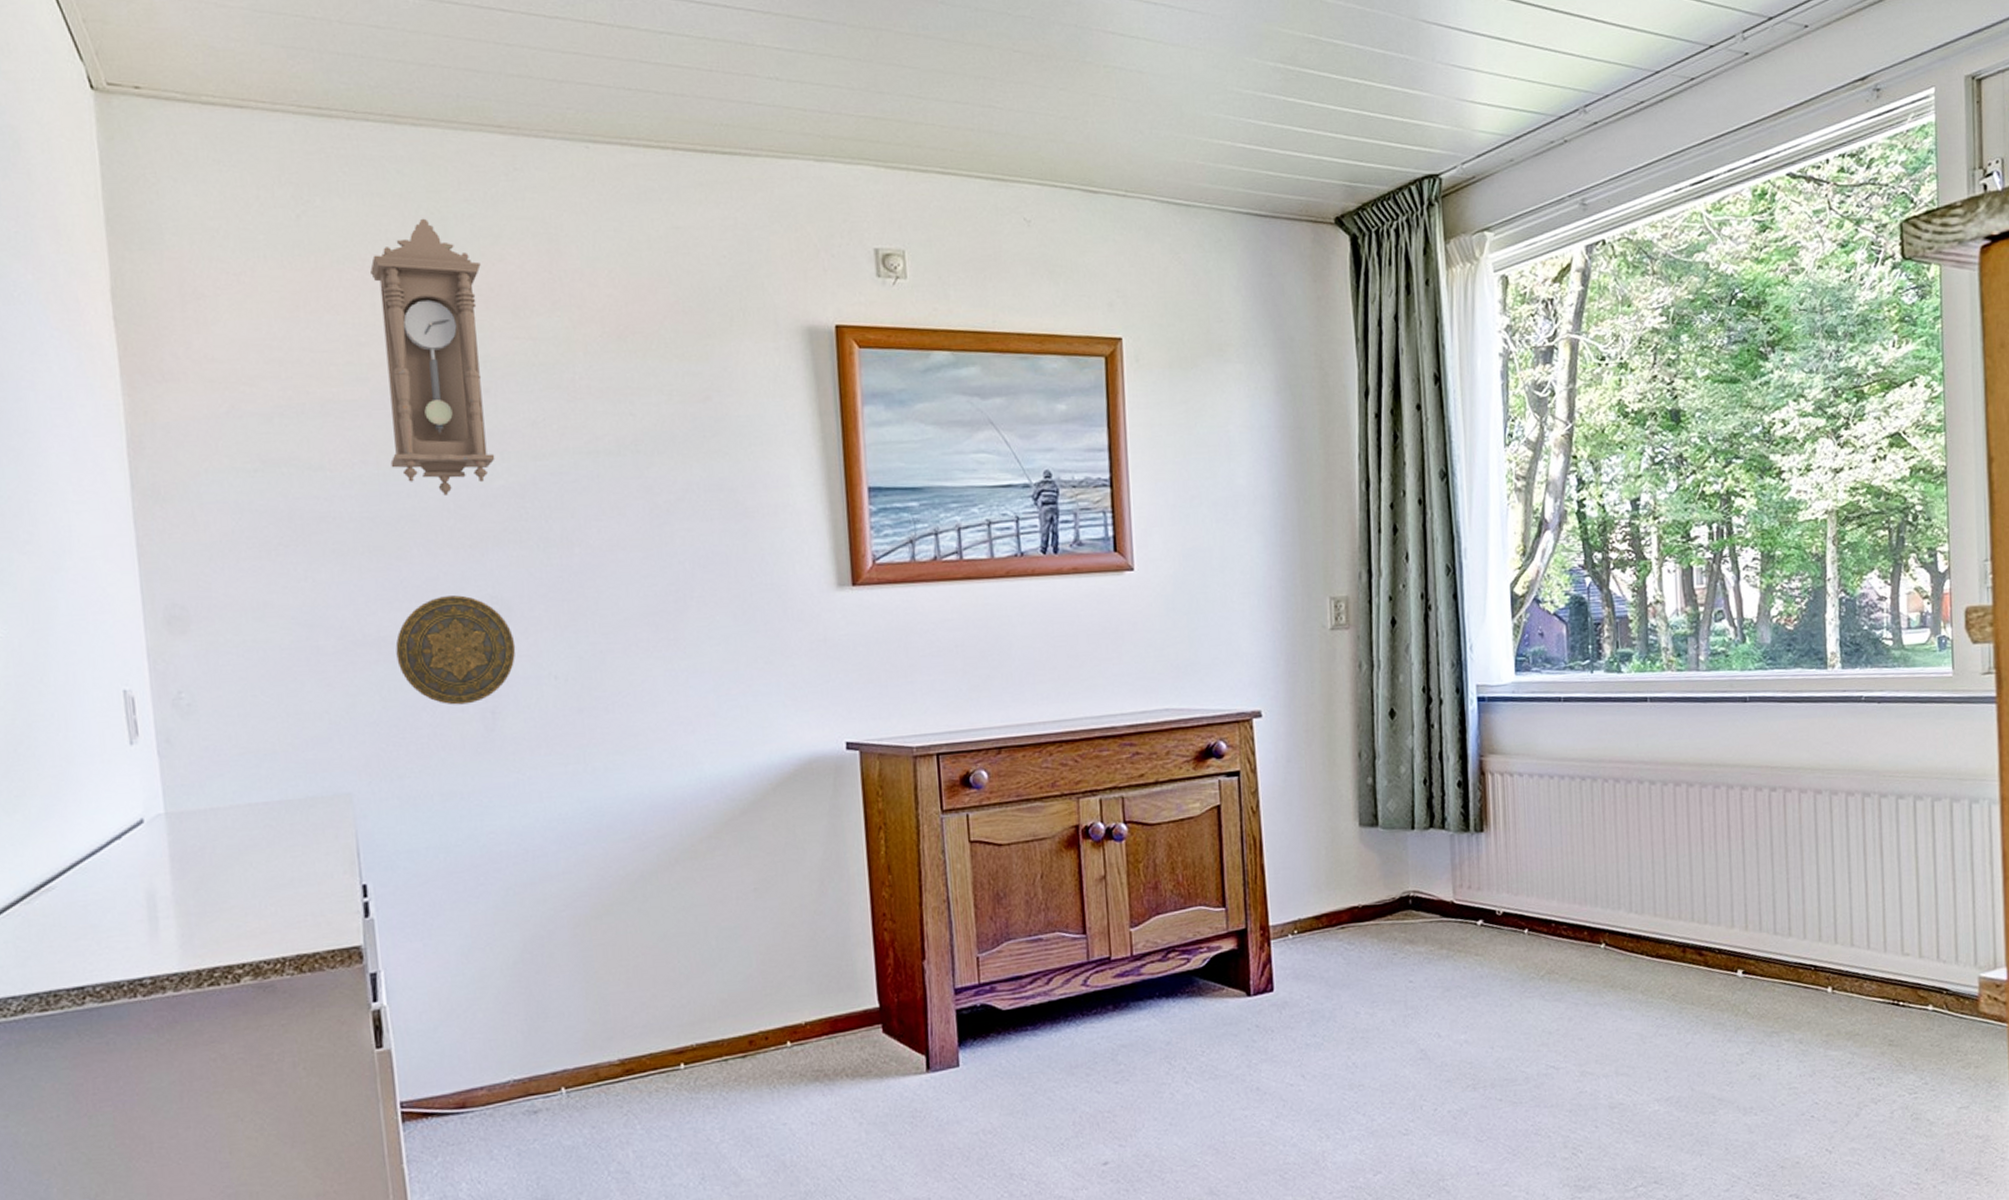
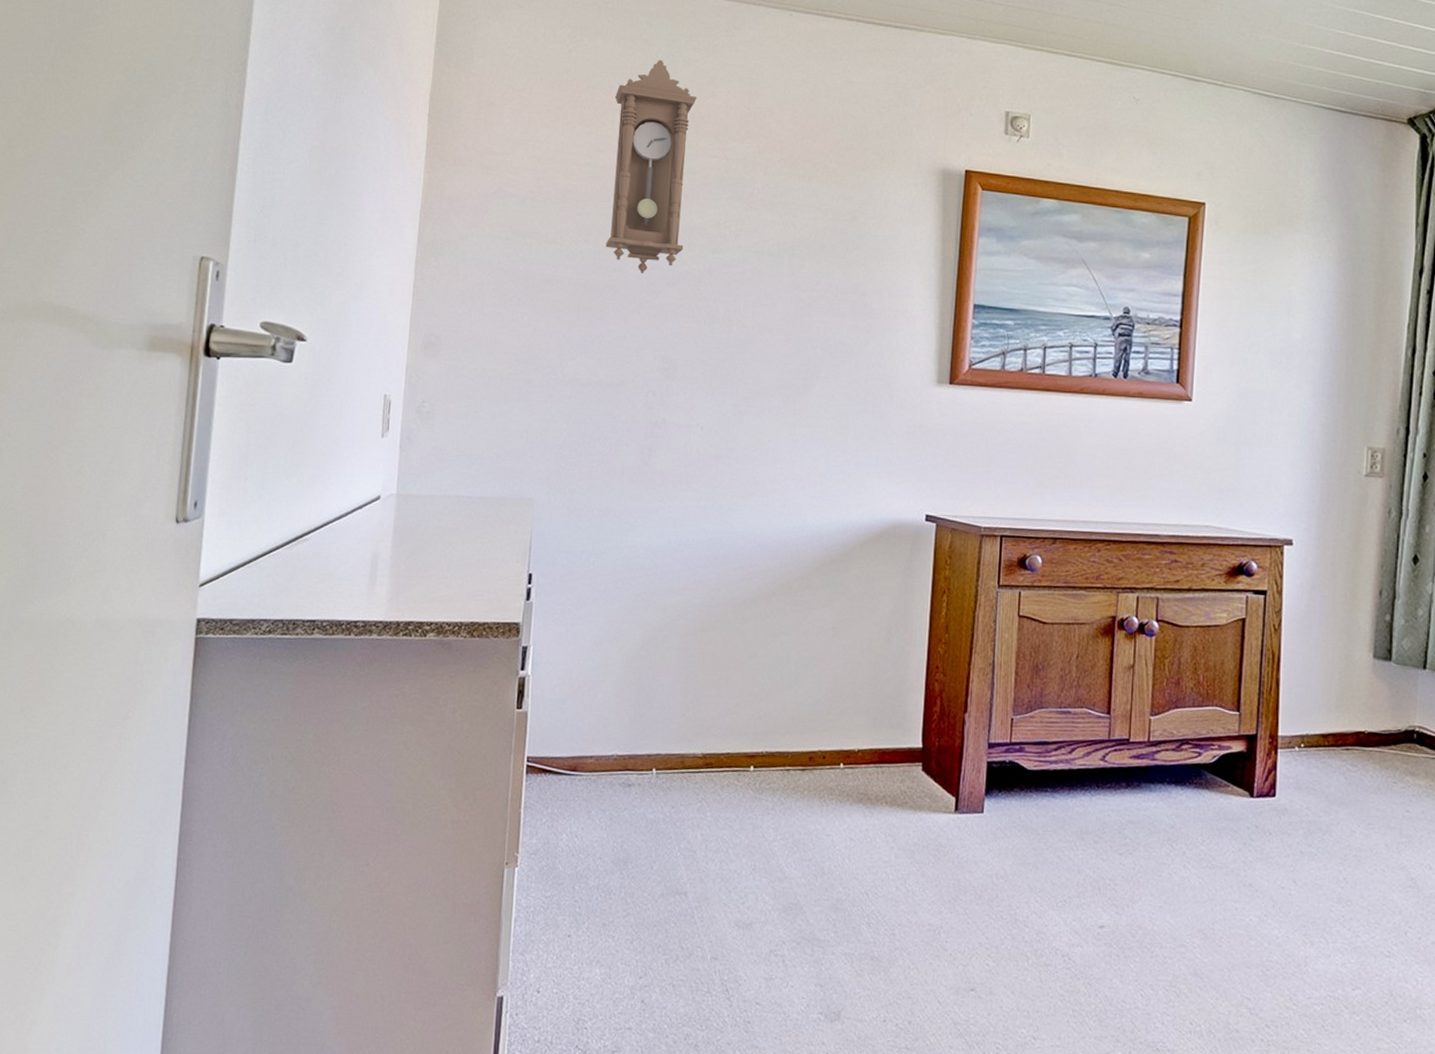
decorative plate: present [395,595,516,705] -> none [584,352,676,441]

